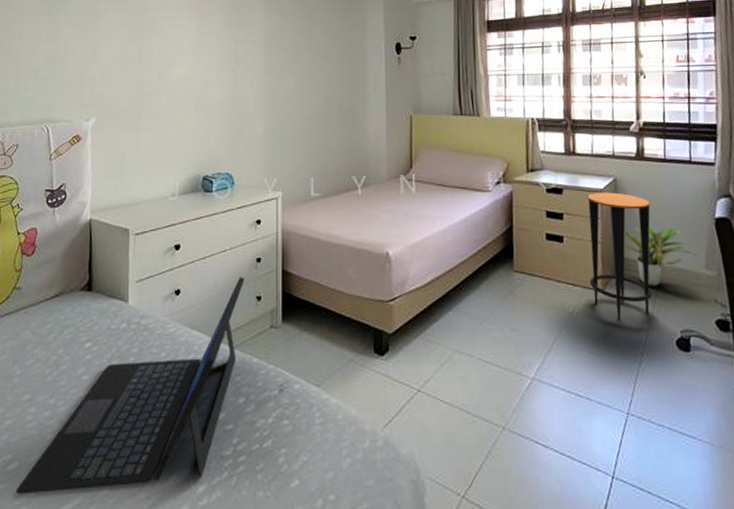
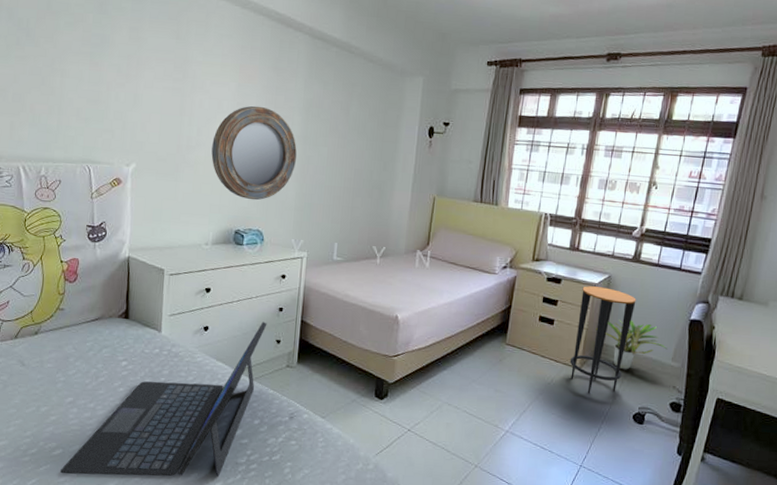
home mirror: none [173,43,261,142] -> present [211,106,297,201]

